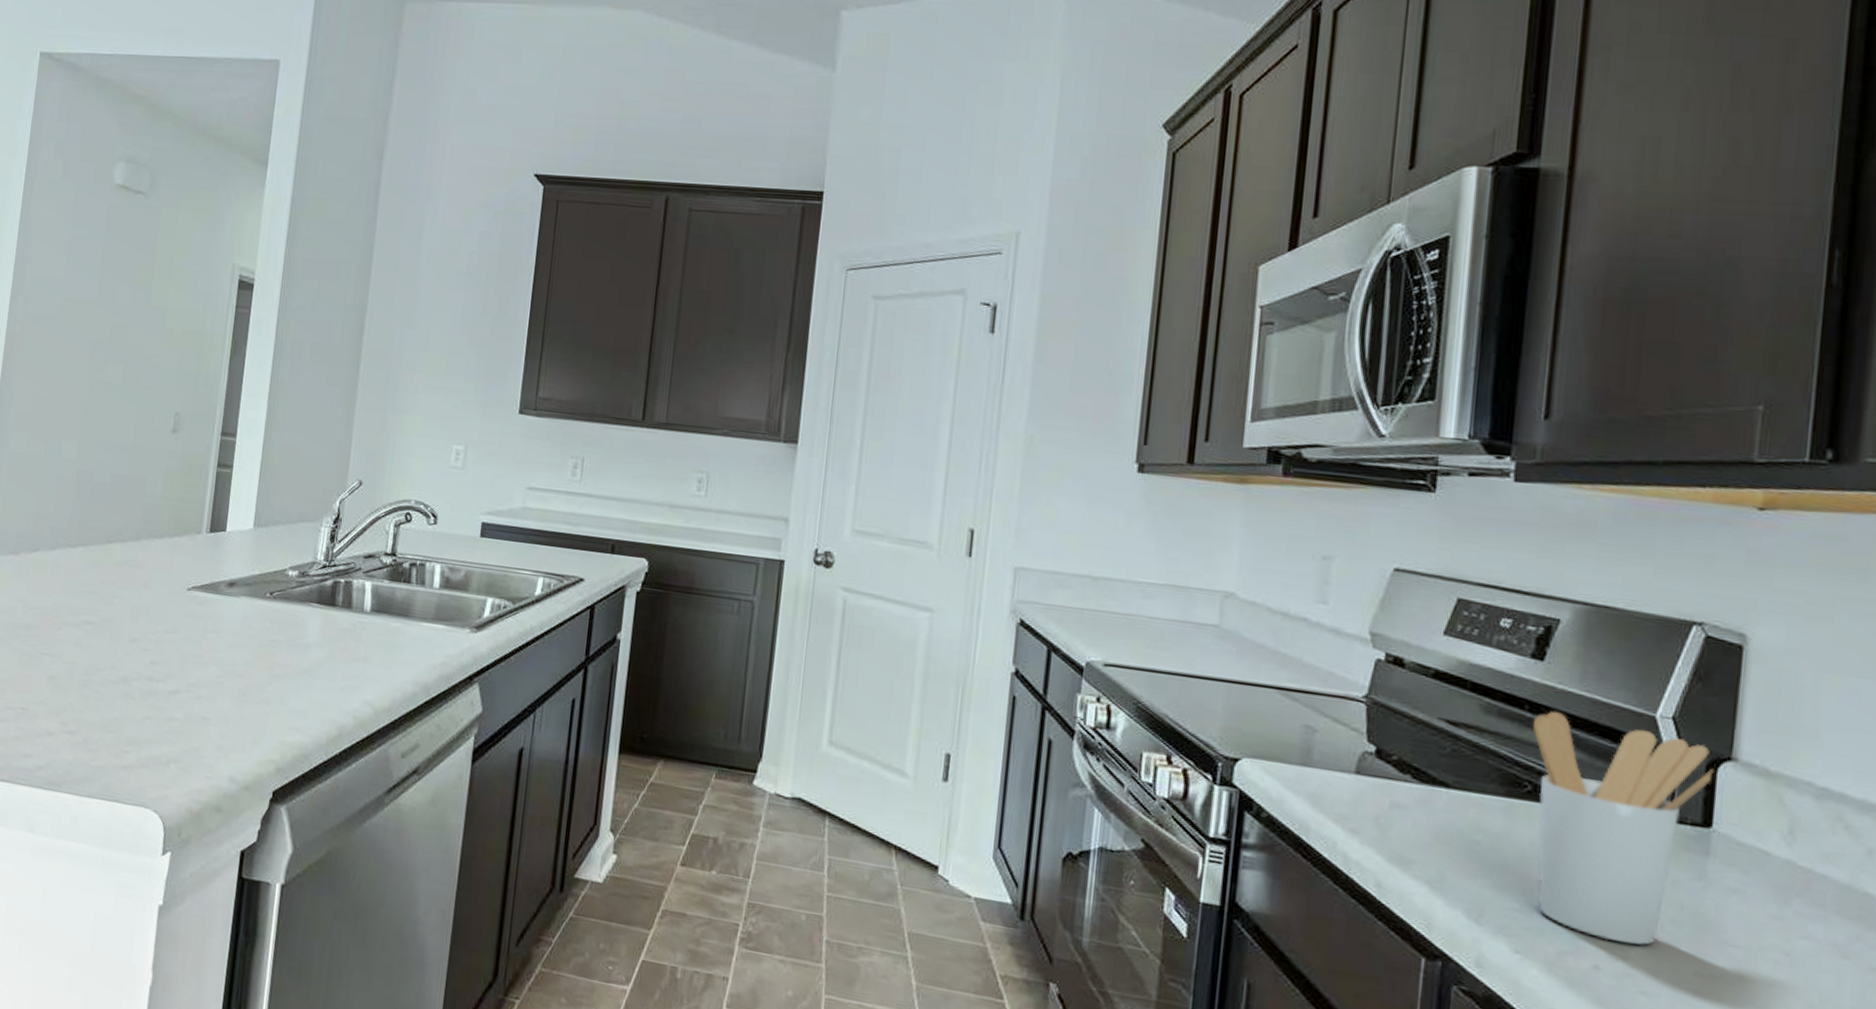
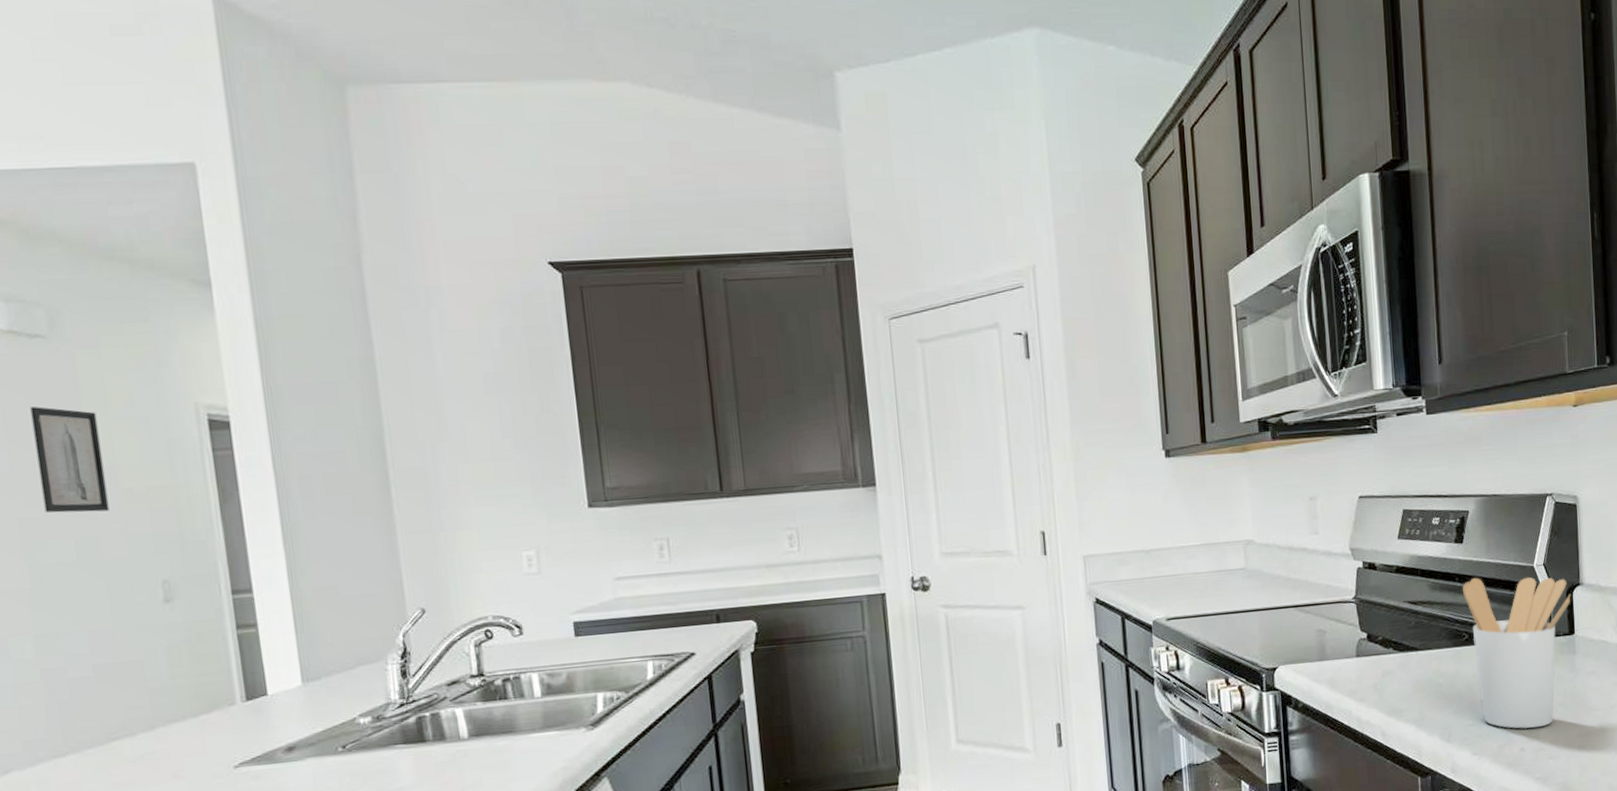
wall art: none [111,250,164,346] -> present [30,406,110,513]

